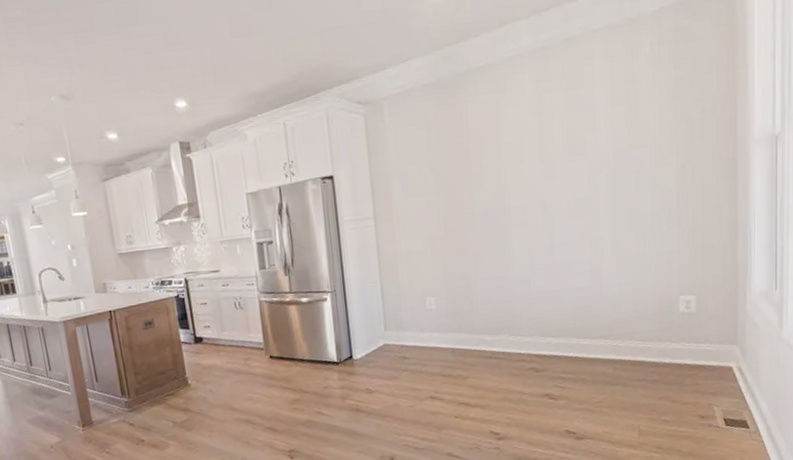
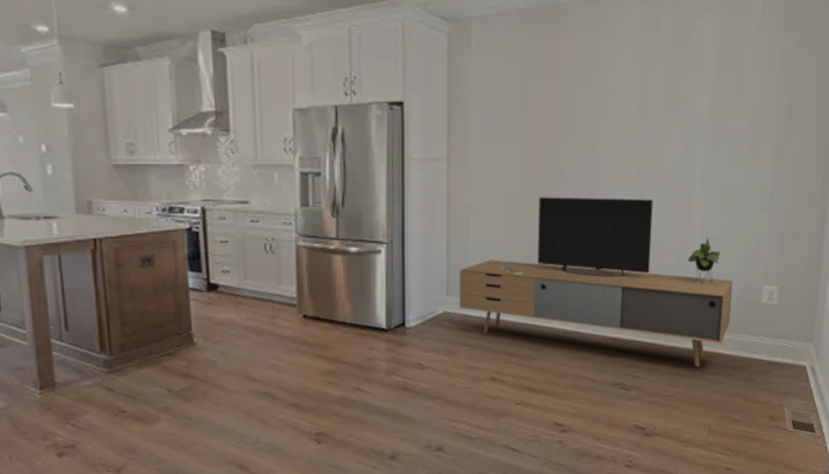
media console: none [393,229,650,376] -> present [458,197,733,368]

